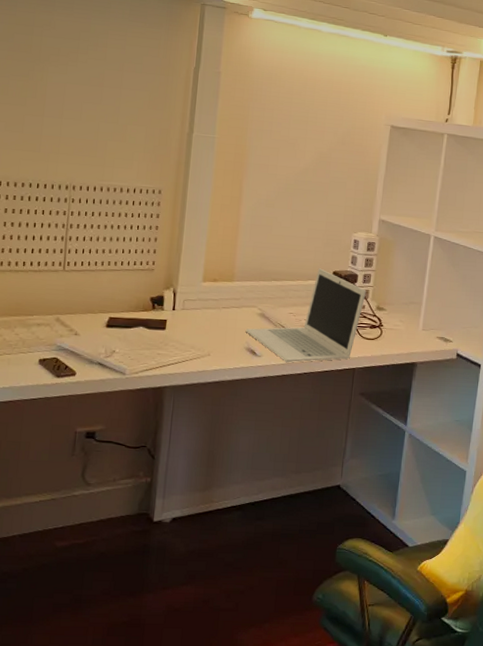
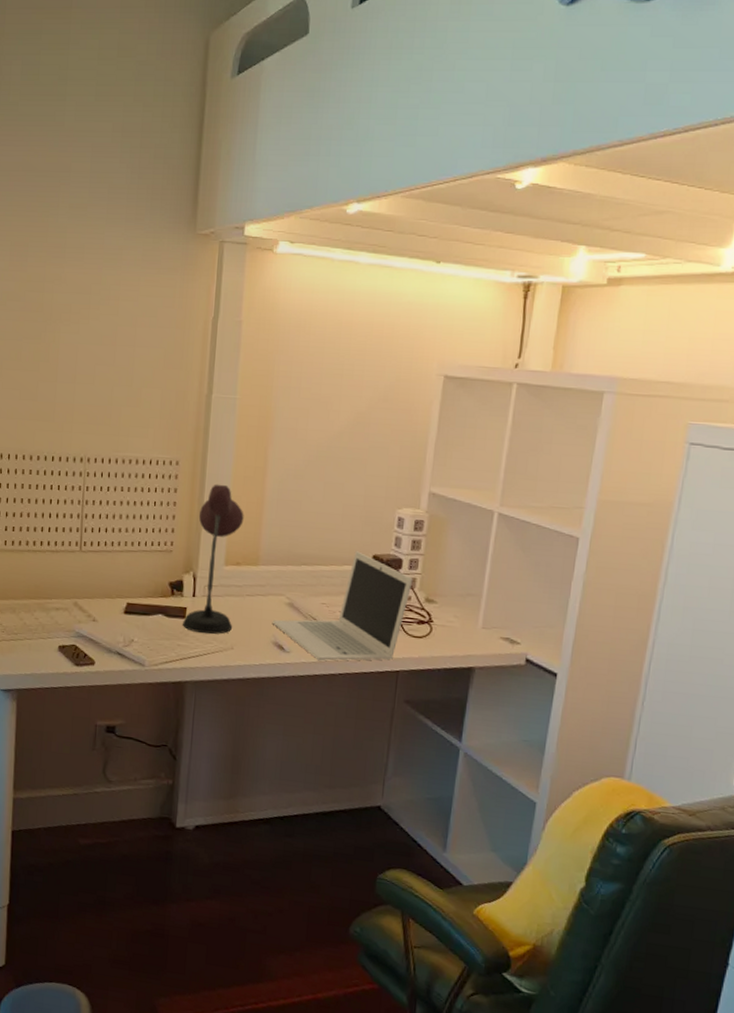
desk lamp: none [163,210,221,344] -> present [183,484,244,635]

